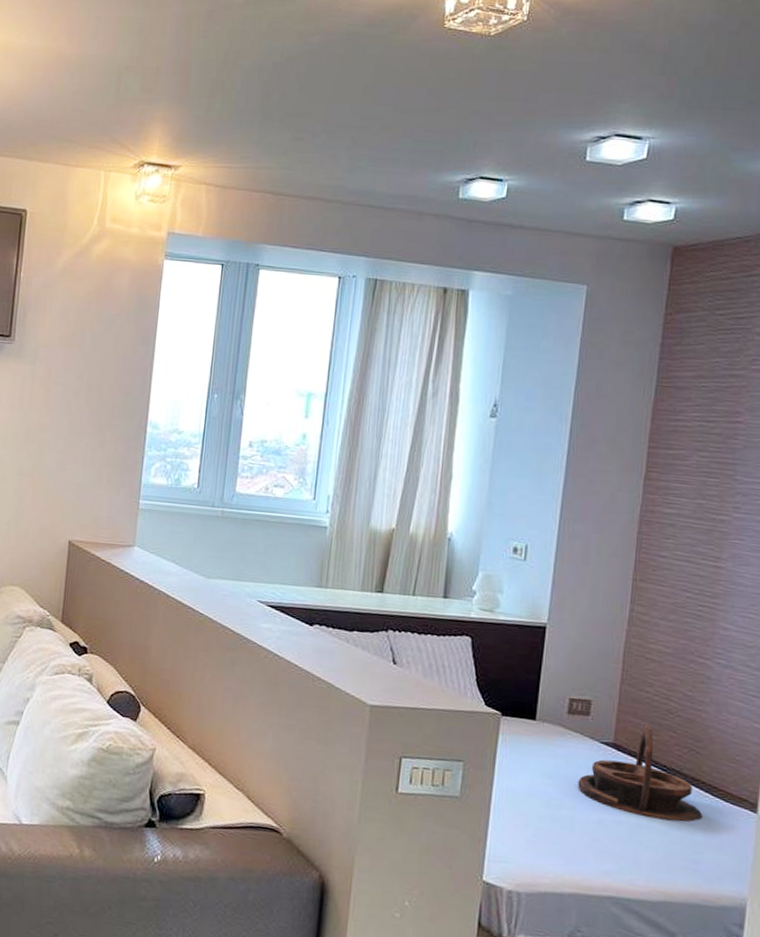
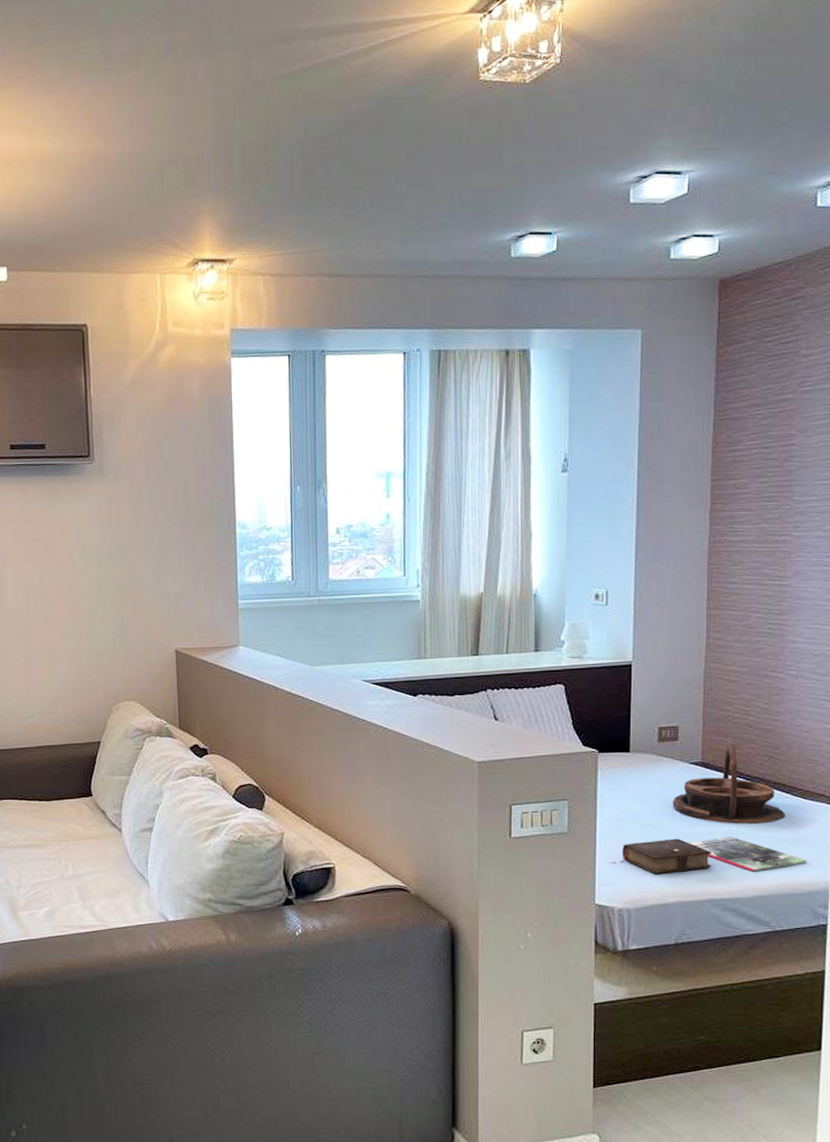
book: none [500,819,617,862] -> present [607,838,712,874]
magazine: none [592,828,723,874] -> present [689,836,807,872]

